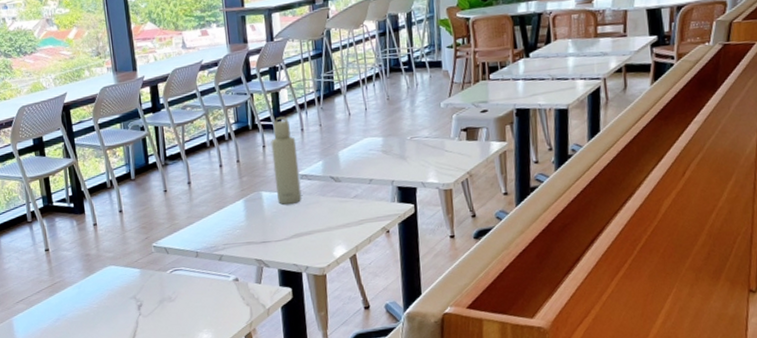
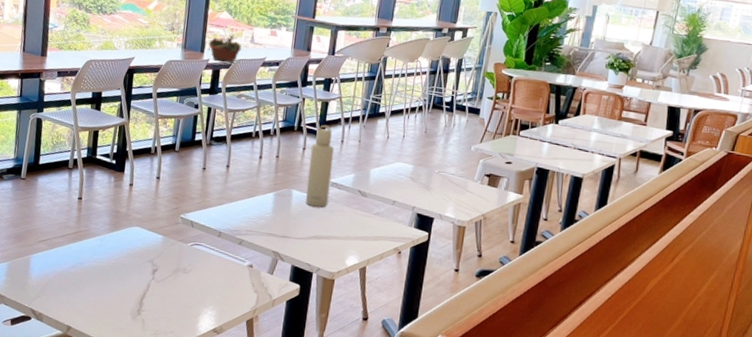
succulent planter: none [139,44,176,76] -> present [207,34,242,62]

